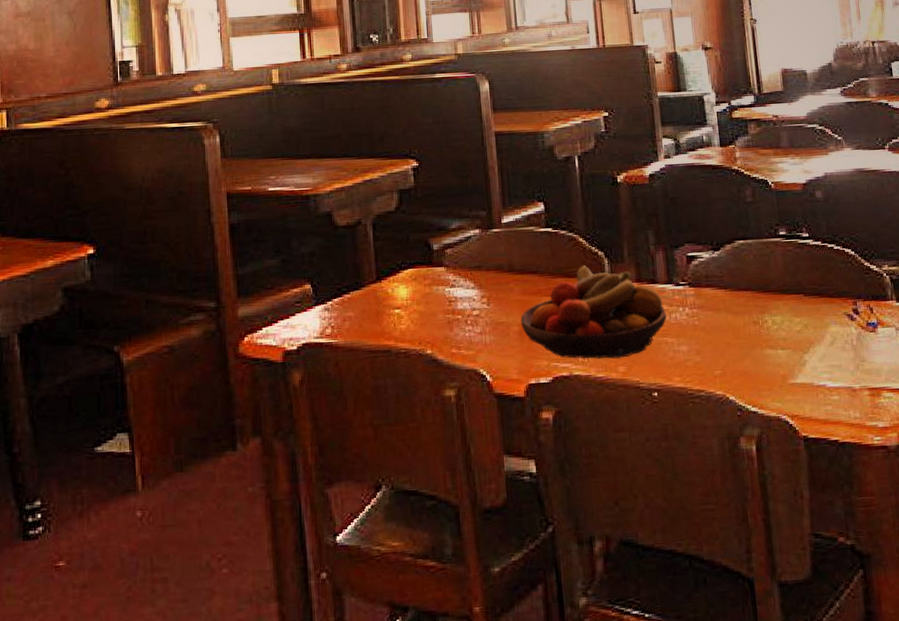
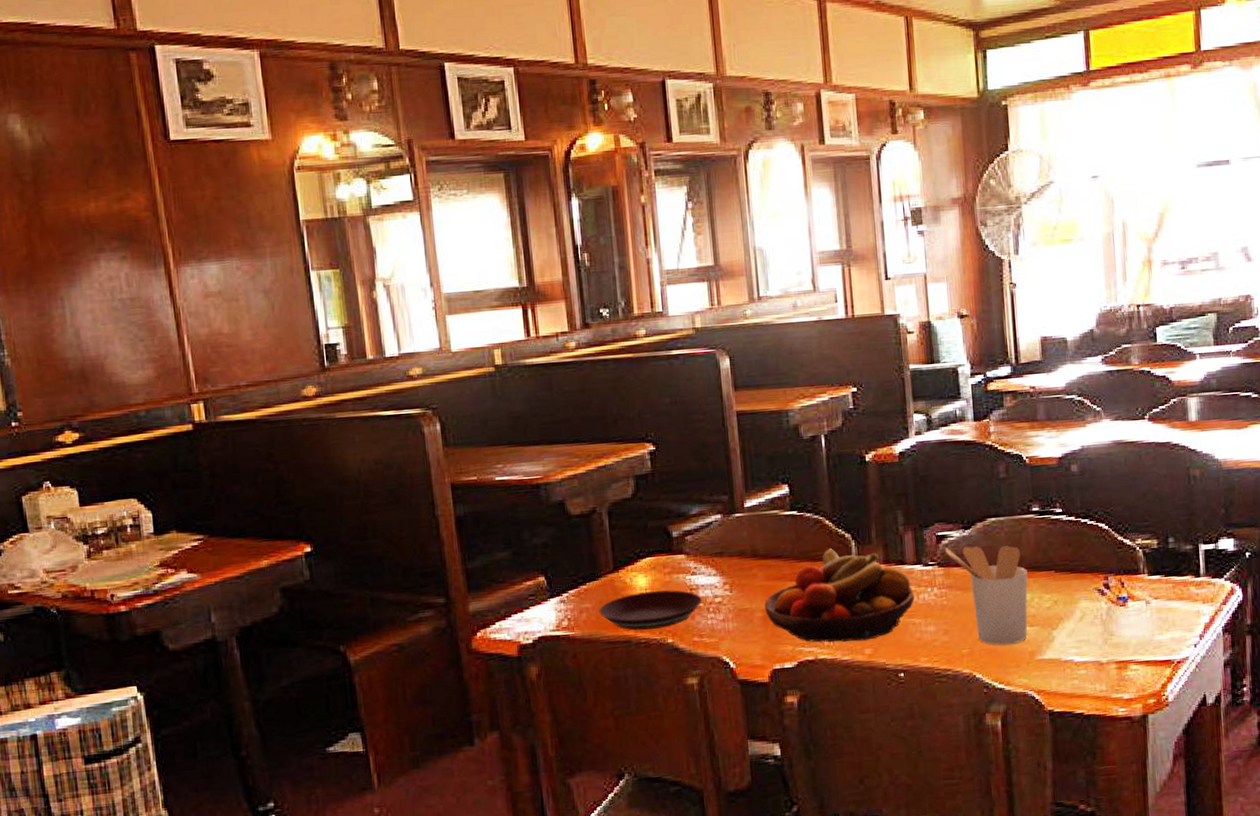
plate: none [361,301,460,340] -> present [599,590,702,631]
utensil holder: none [694,267,779,368] -> present [944,546,1028,646]

